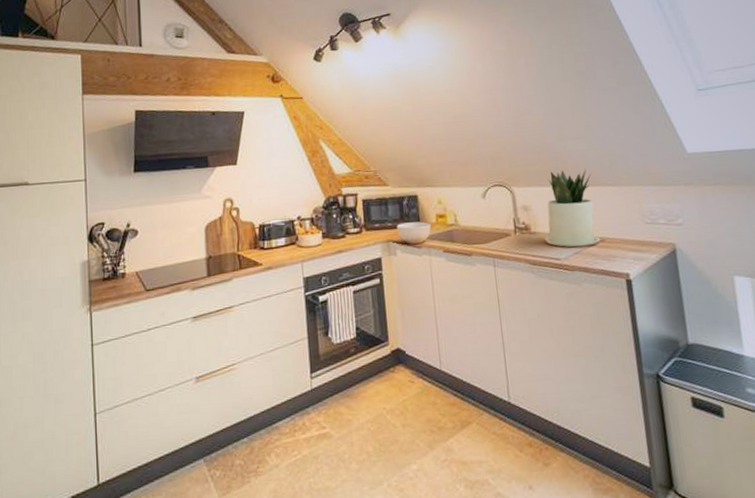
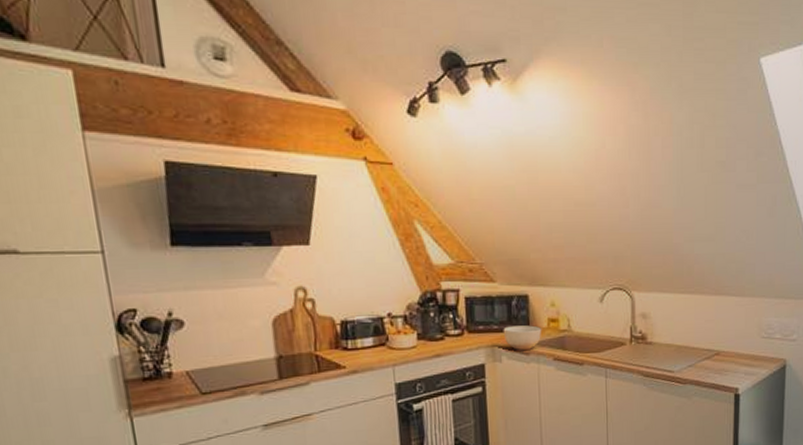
planter: present [544,169,601,248] -> none [660,276,716,360]

